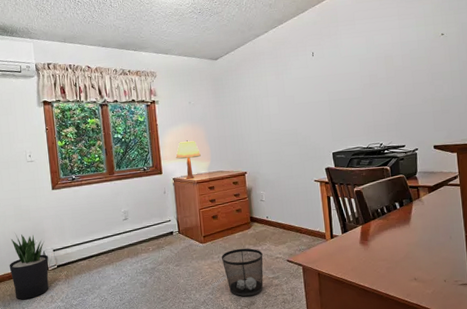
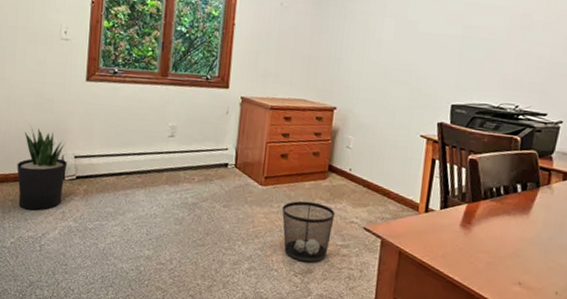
table lamp: present [176,140,201,180] -> none [250,52,282,103]

